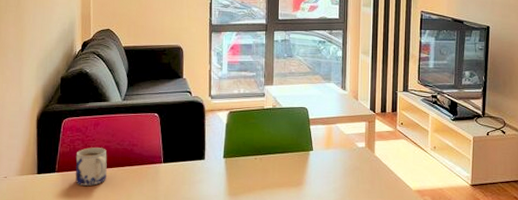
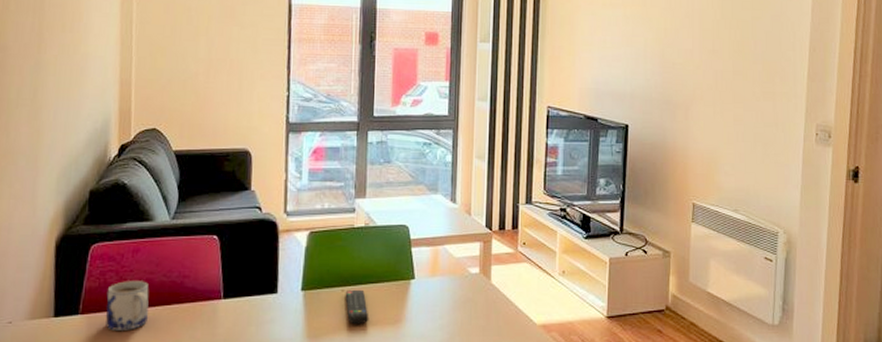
remote control: none [258,158,277,186] -> present [345,289,369,325]

